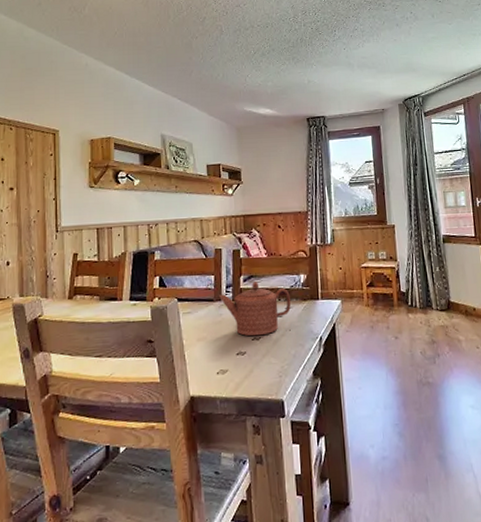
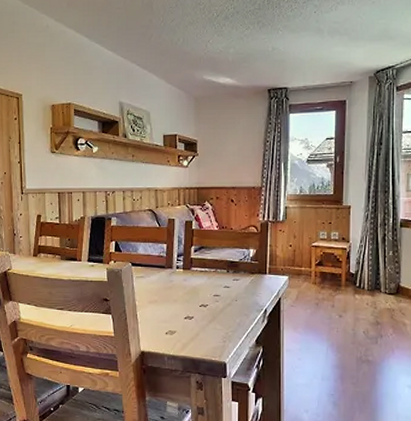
teapot: present [218,282,291,336] -> none [169,253,238,303]

